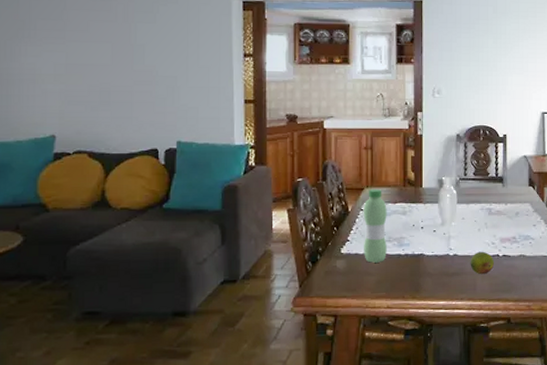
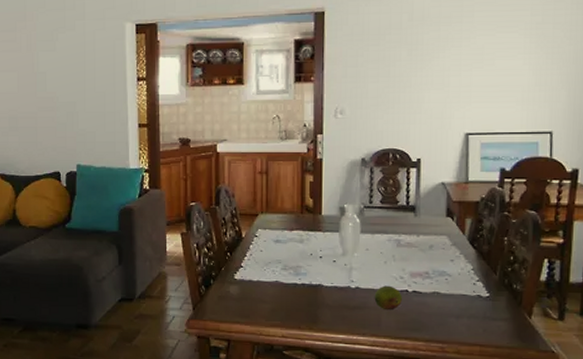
water bottle: present [363,189,387,263] -> none [257,216,283,291]

